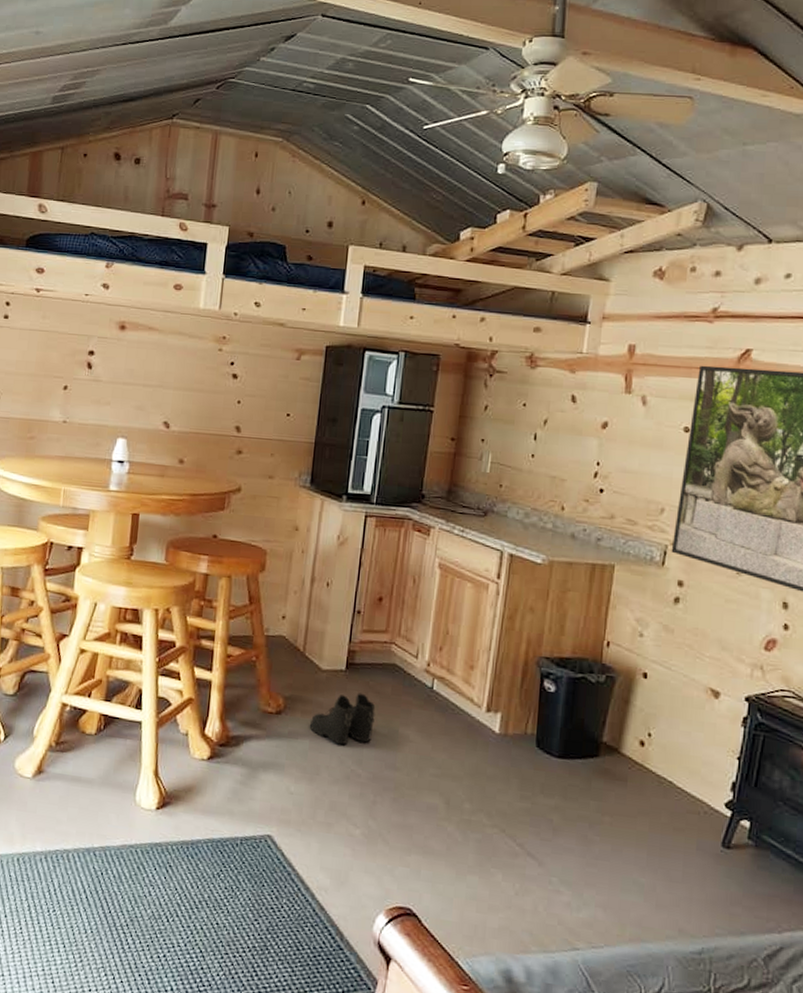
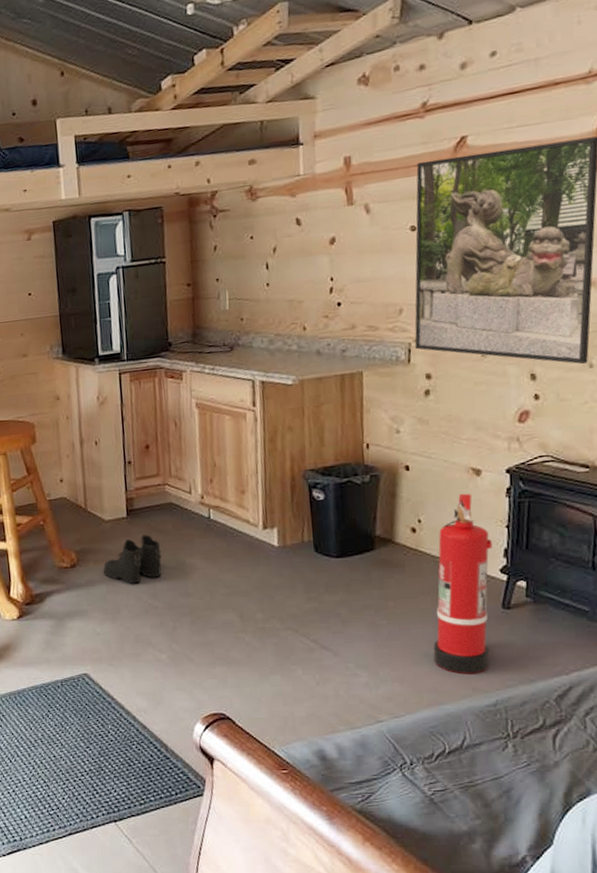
fire extinguisher: none [642,713,721,915] -> present [433,493,493,675]

